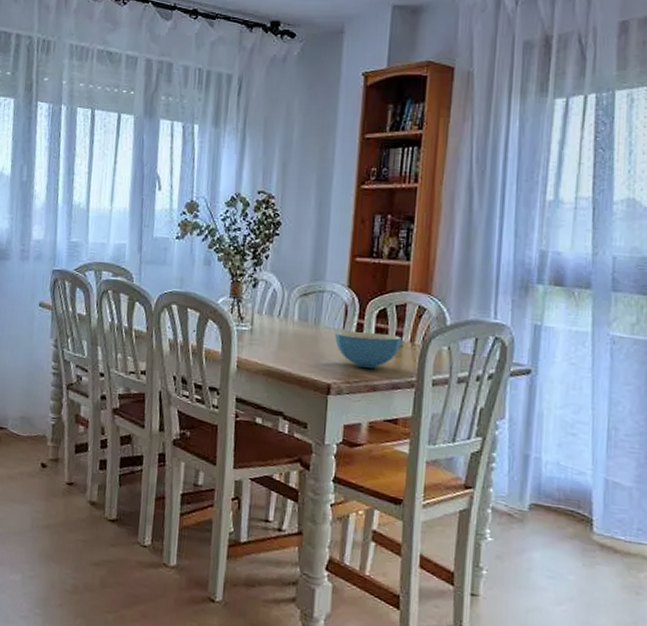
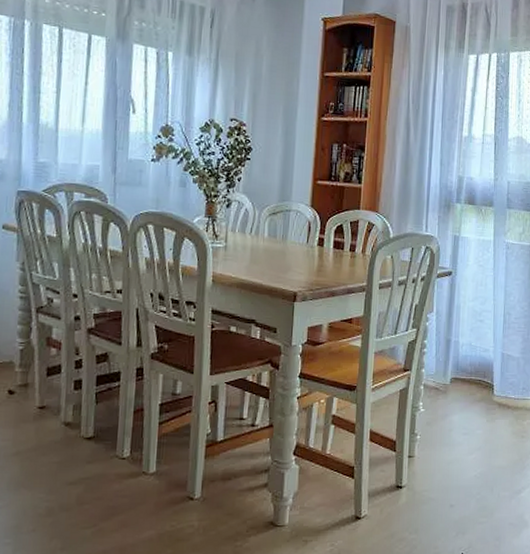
cereal bowl: present [335,331,403,368] -> none [300,245,356,276]

